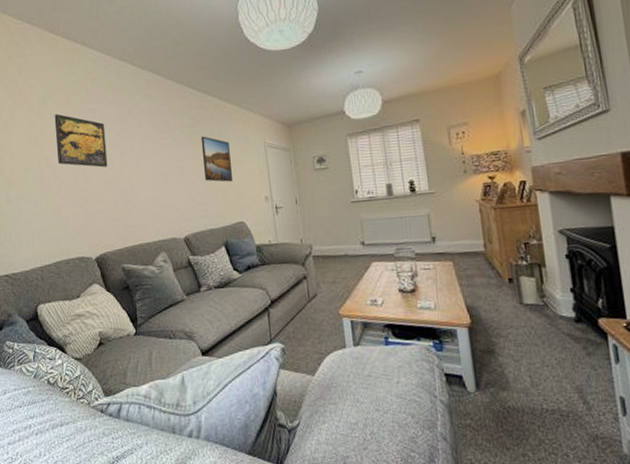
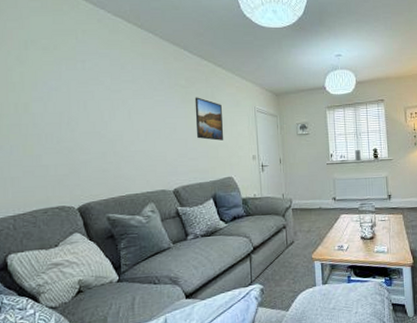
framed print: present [54,113,108,168] -> none [37,61,96,119]

